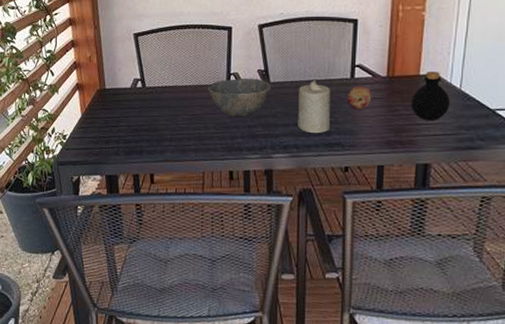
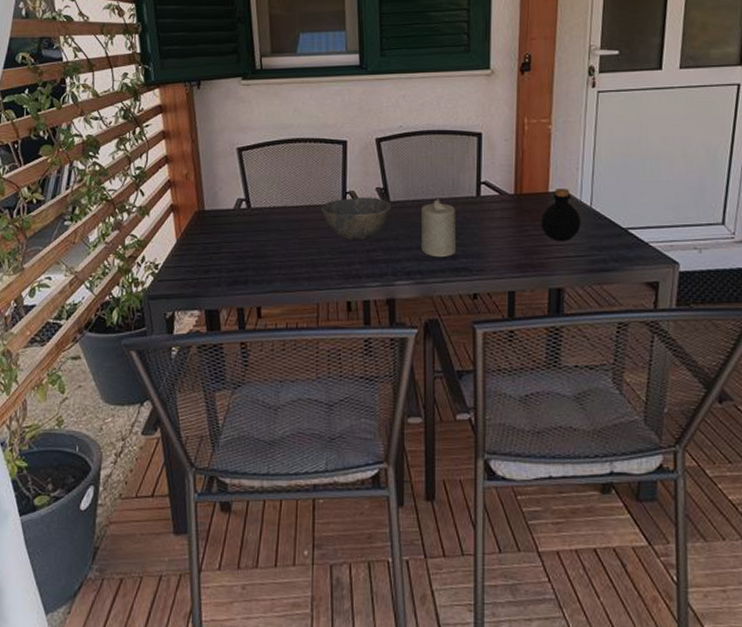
fruit: present [346,85,372,110] -> none [473,204,500,231]

